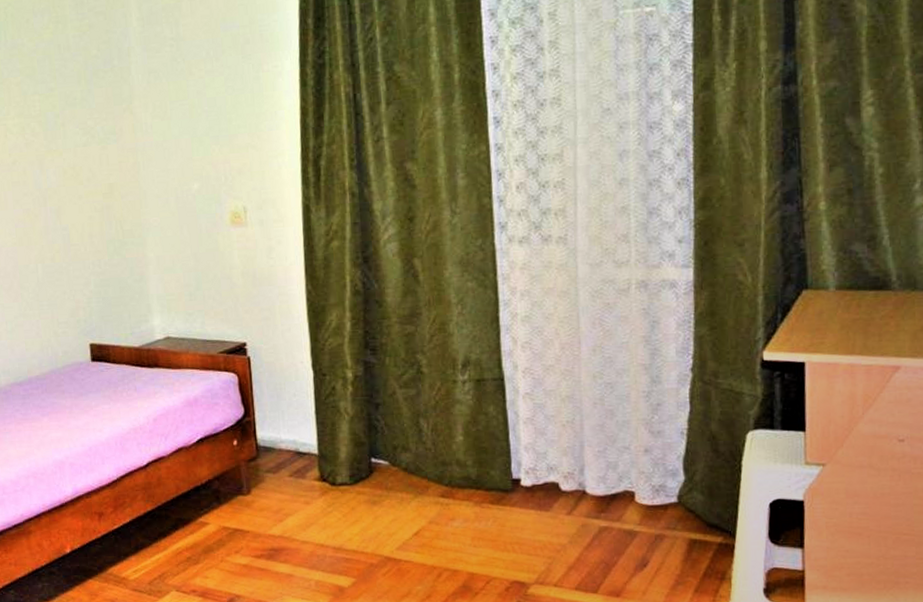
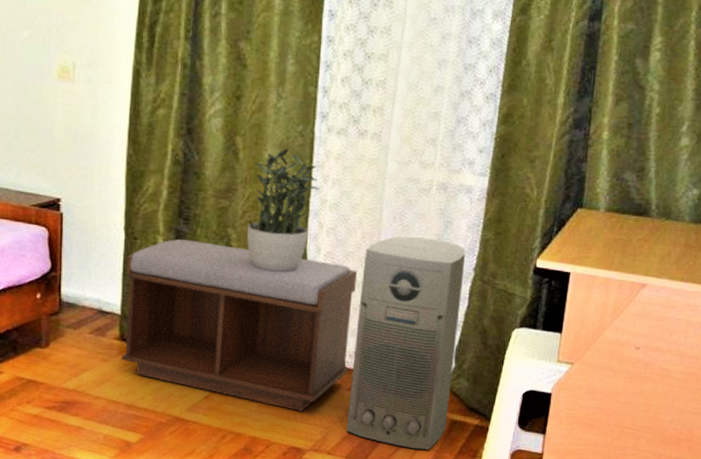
bench: none [318,370,564,541] -> present [121,238,357,411]
potted plant: none [435,264,507,394] -> present [246,148,319,271]
air purifier: none [566,341,685,575] -> present [346,236,466,450]

